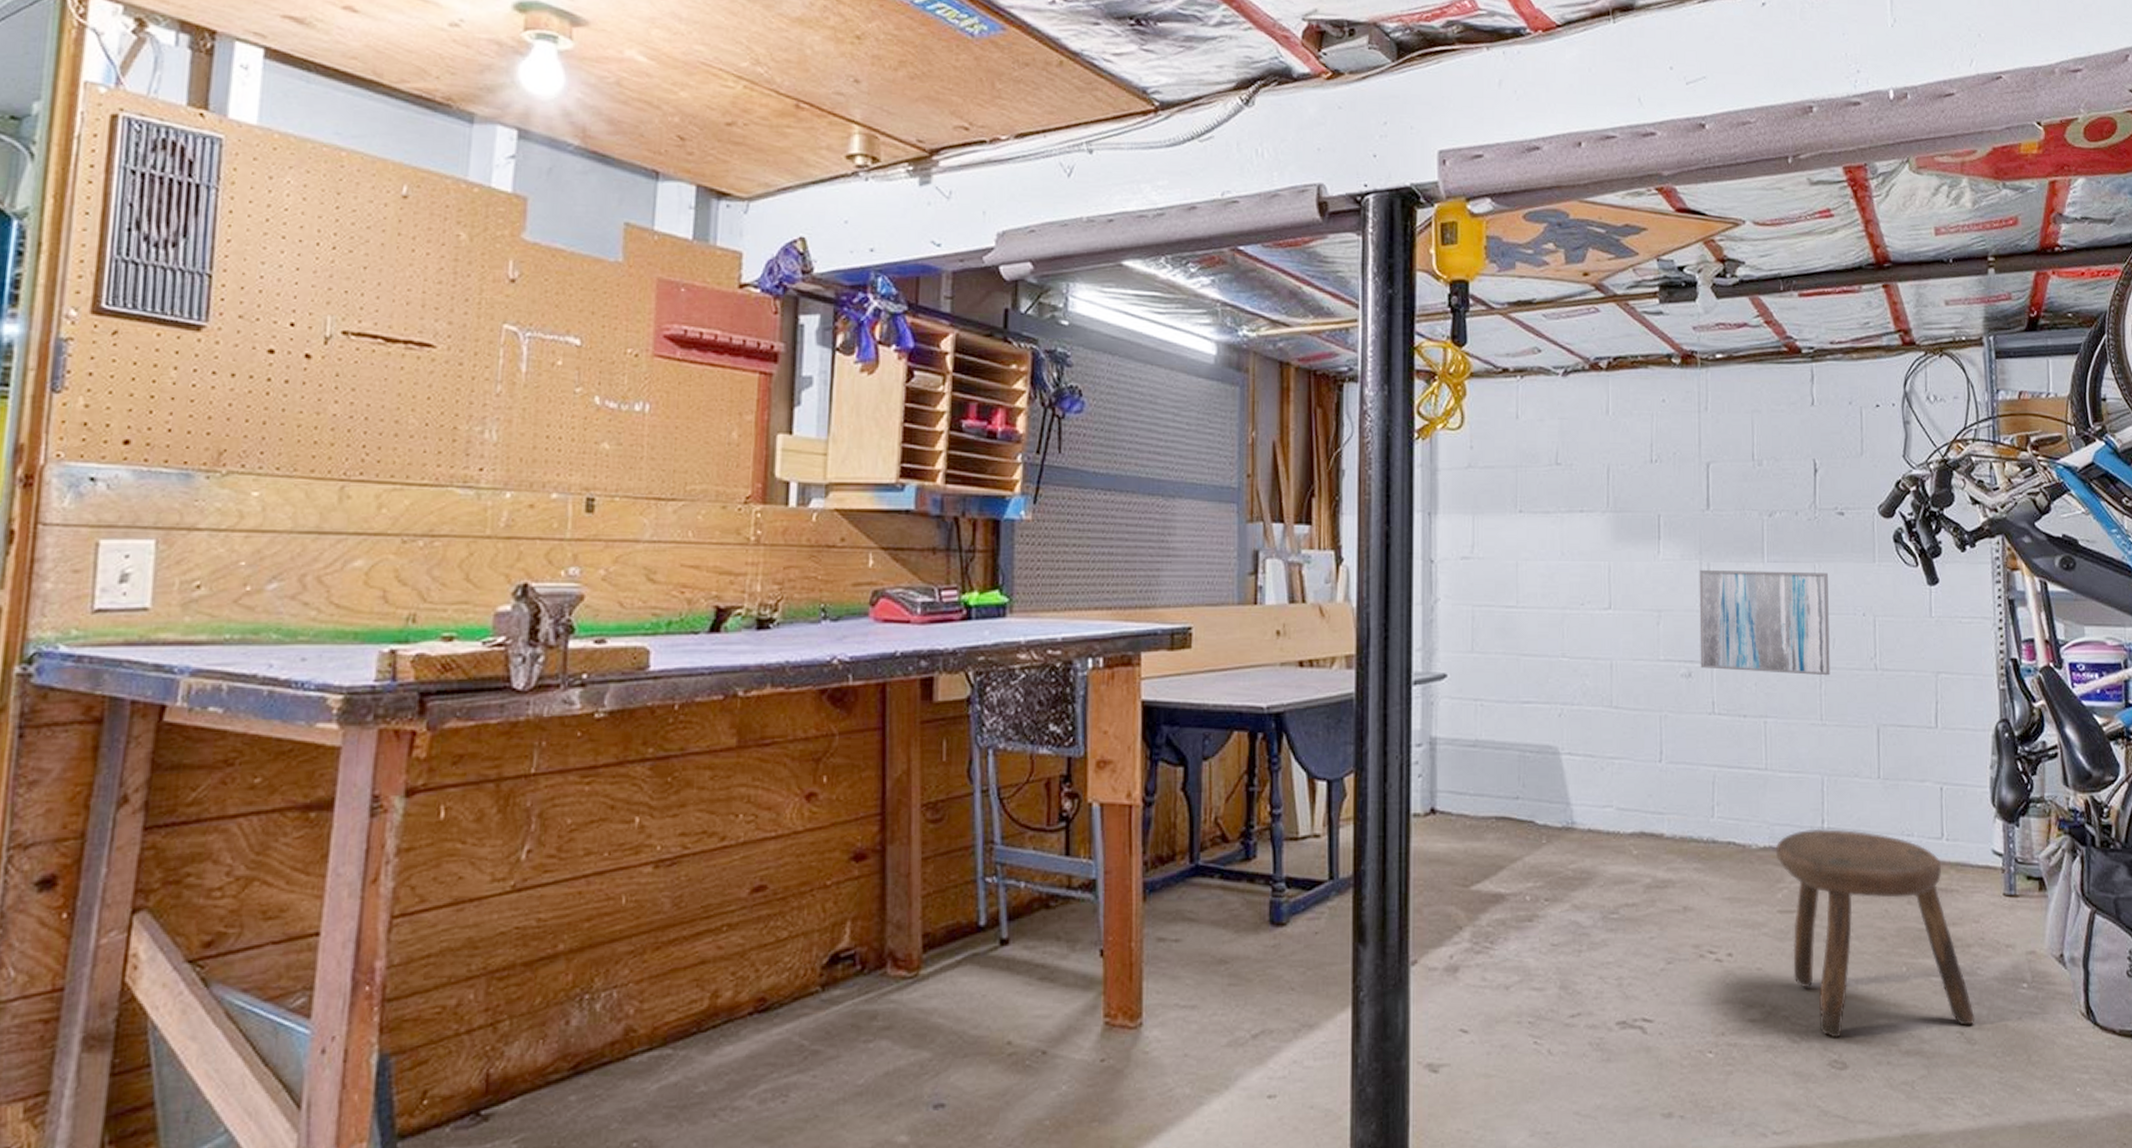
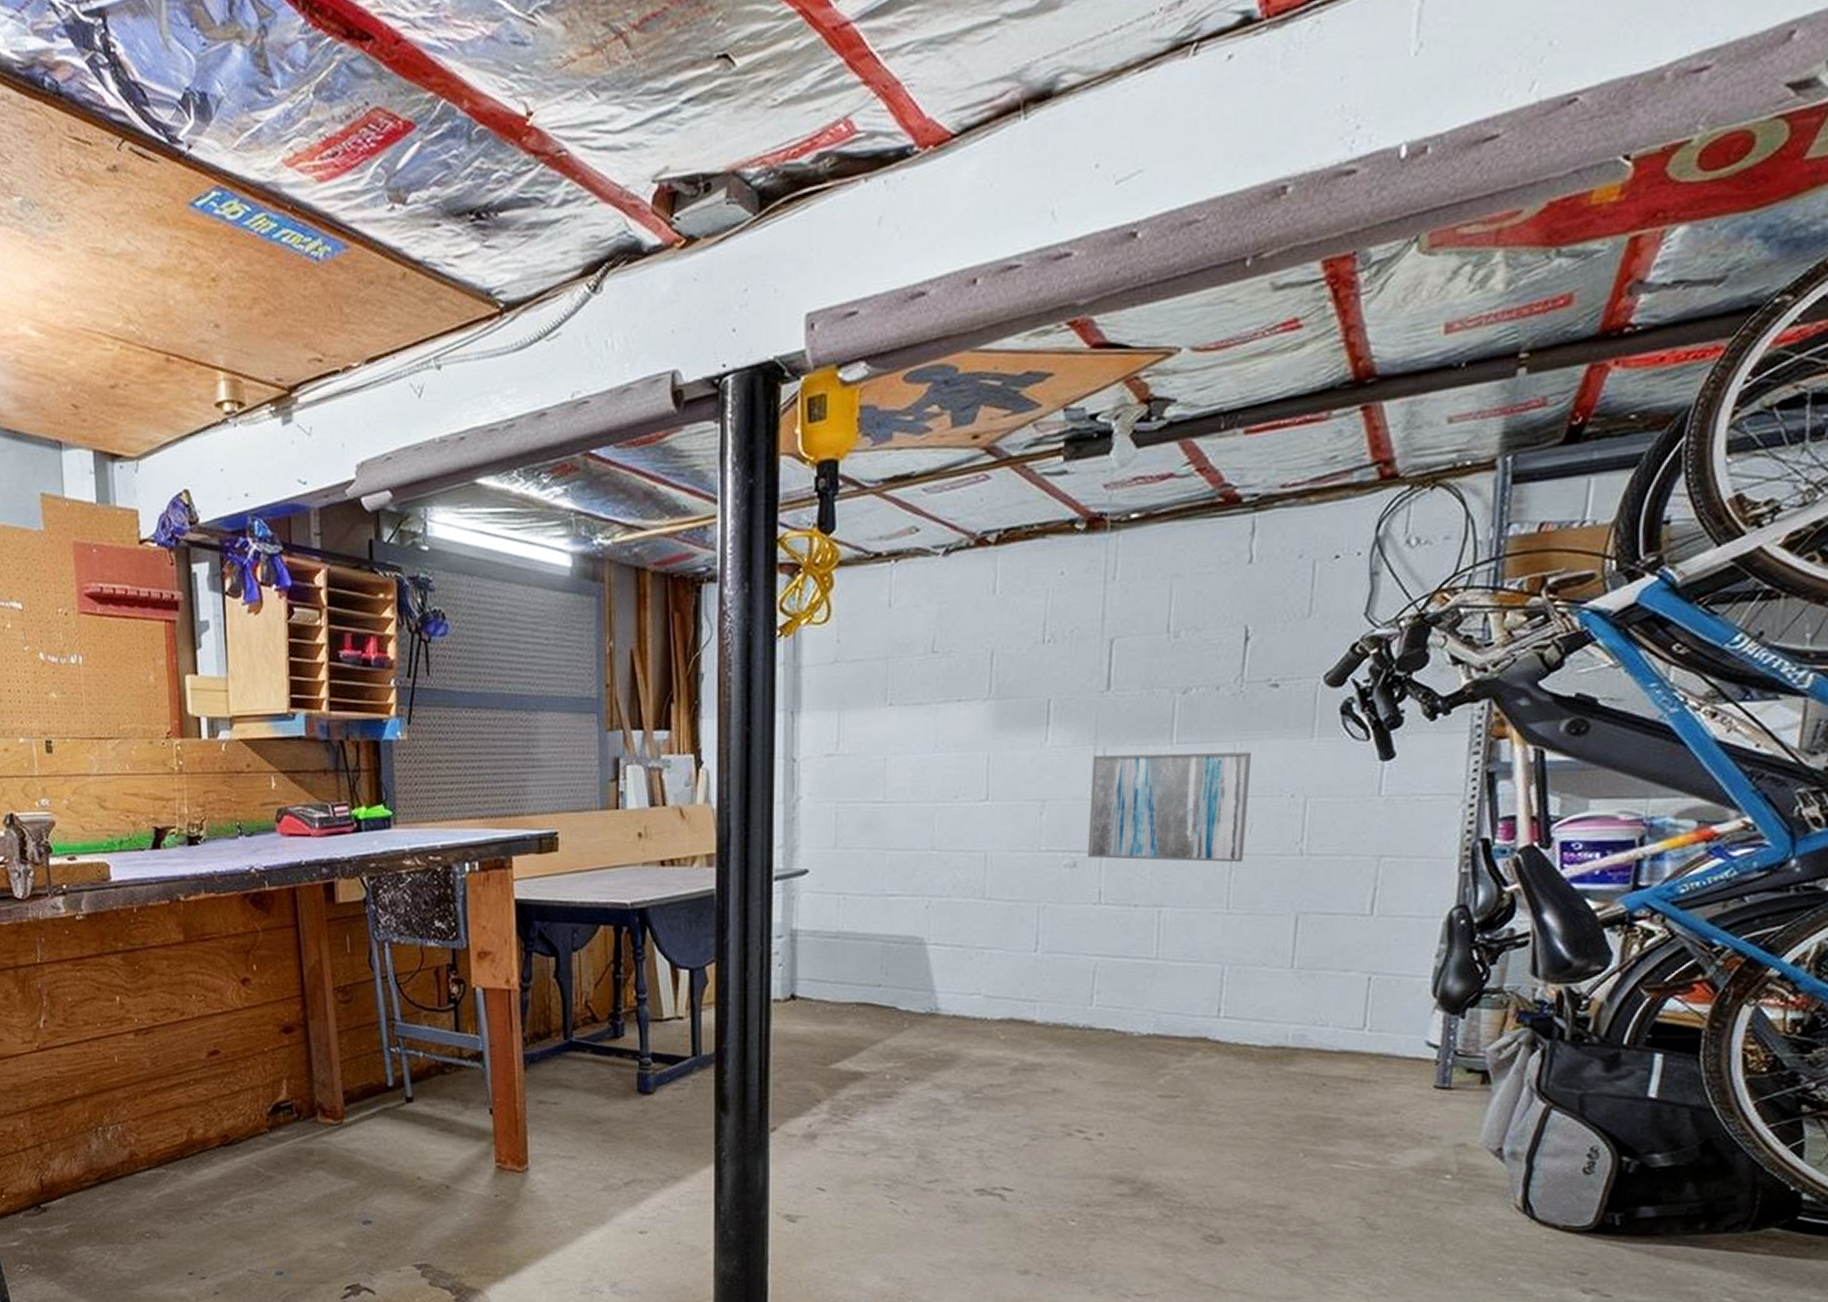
stool: present [1775,828,1974,1038] -> none [1160,1017,1381,1215]

